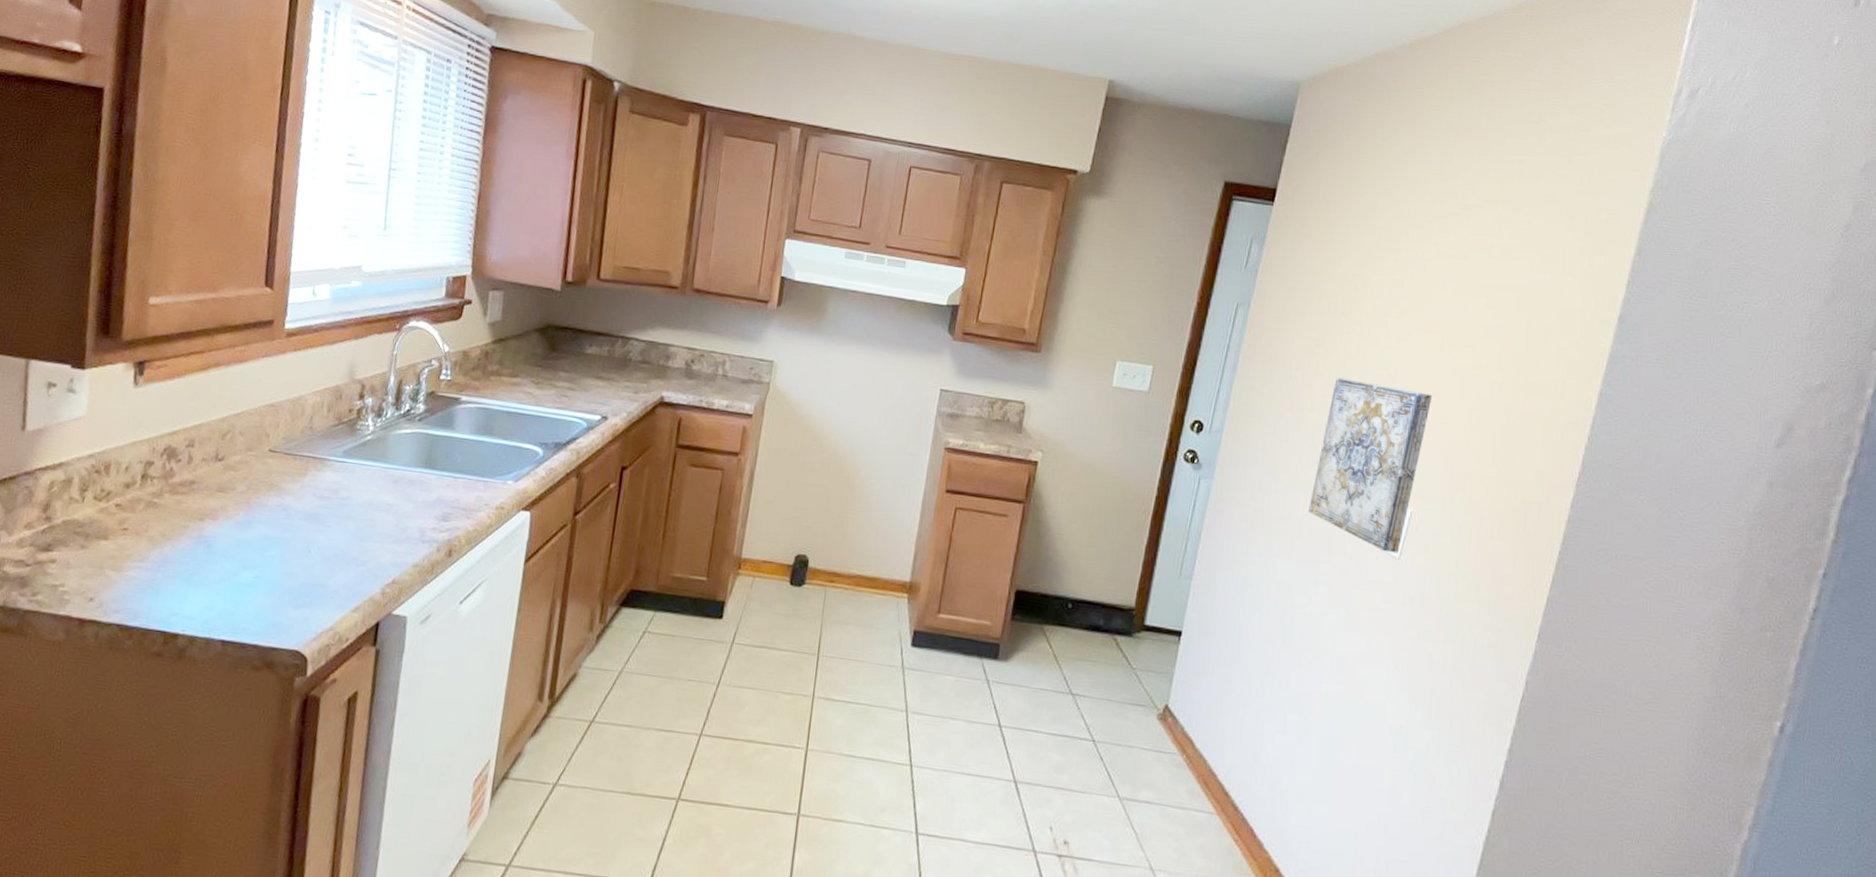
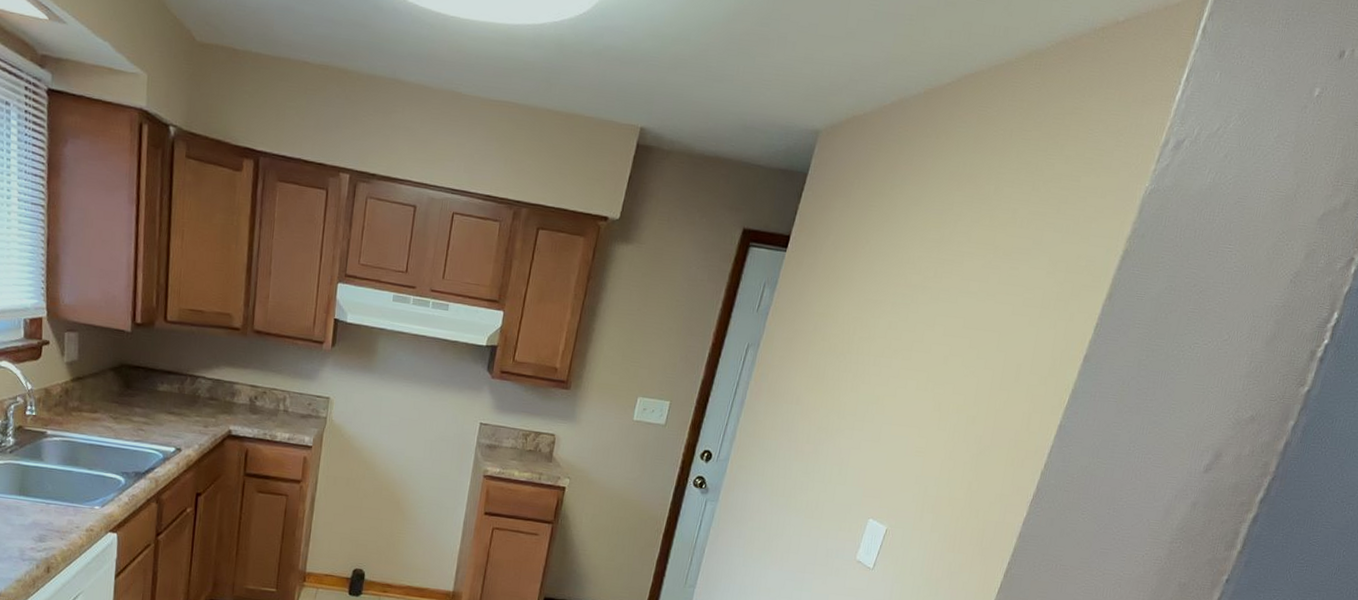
wall art: present [1309,377,1433,554] -> none [799,411,914,565]

